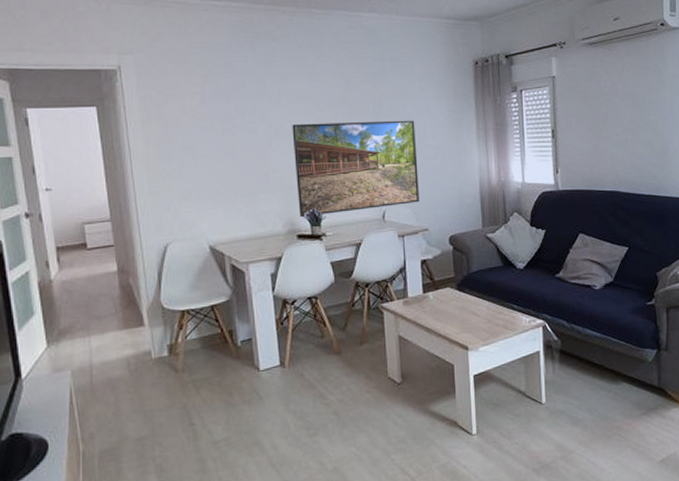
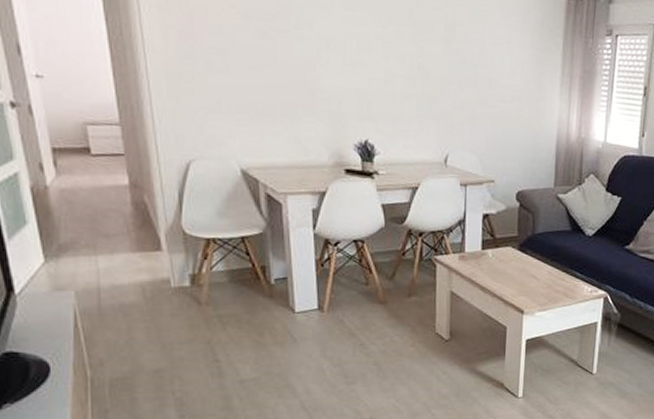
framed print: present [292,120,419,218] -> none [346,37,492,150]

